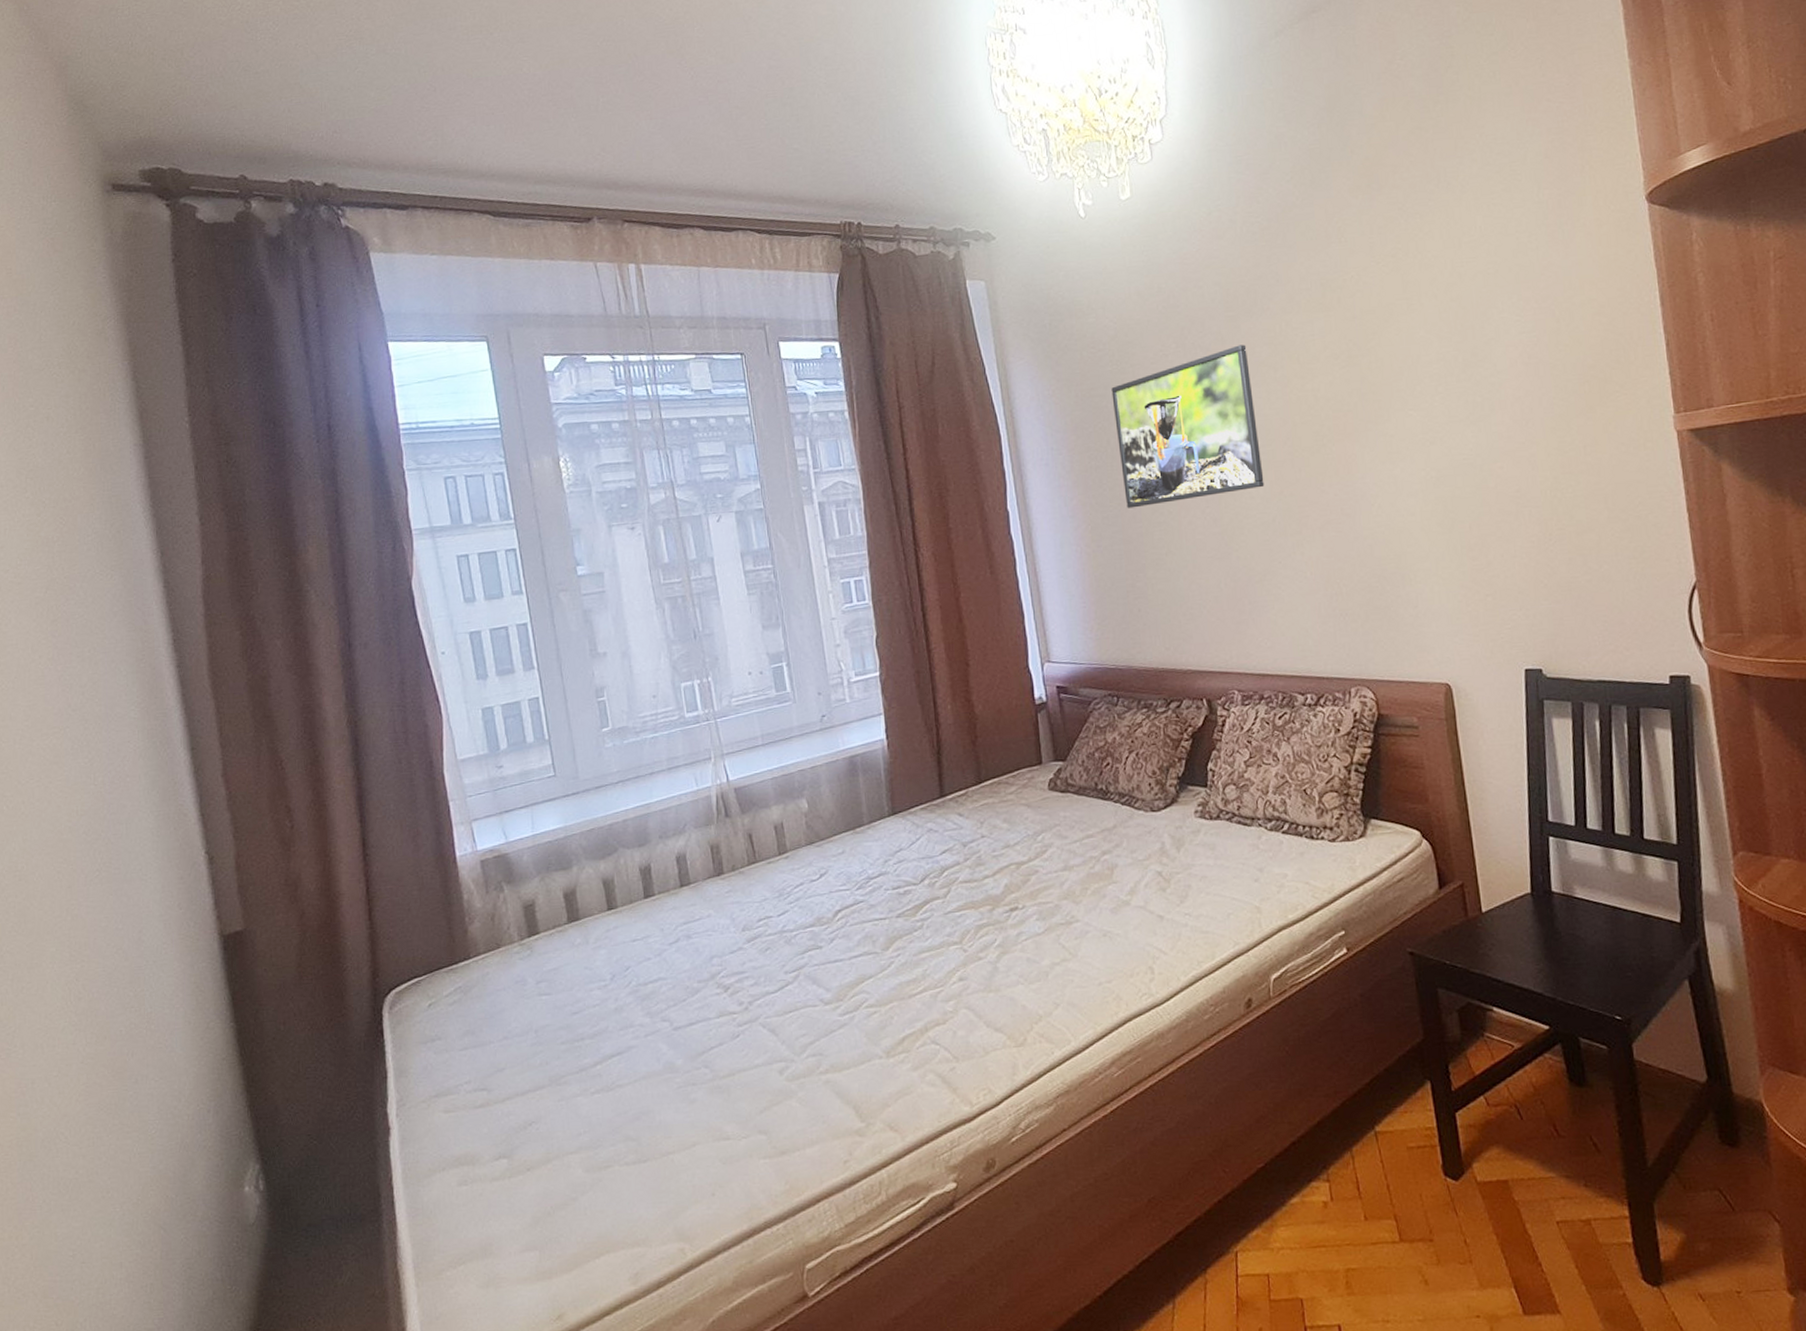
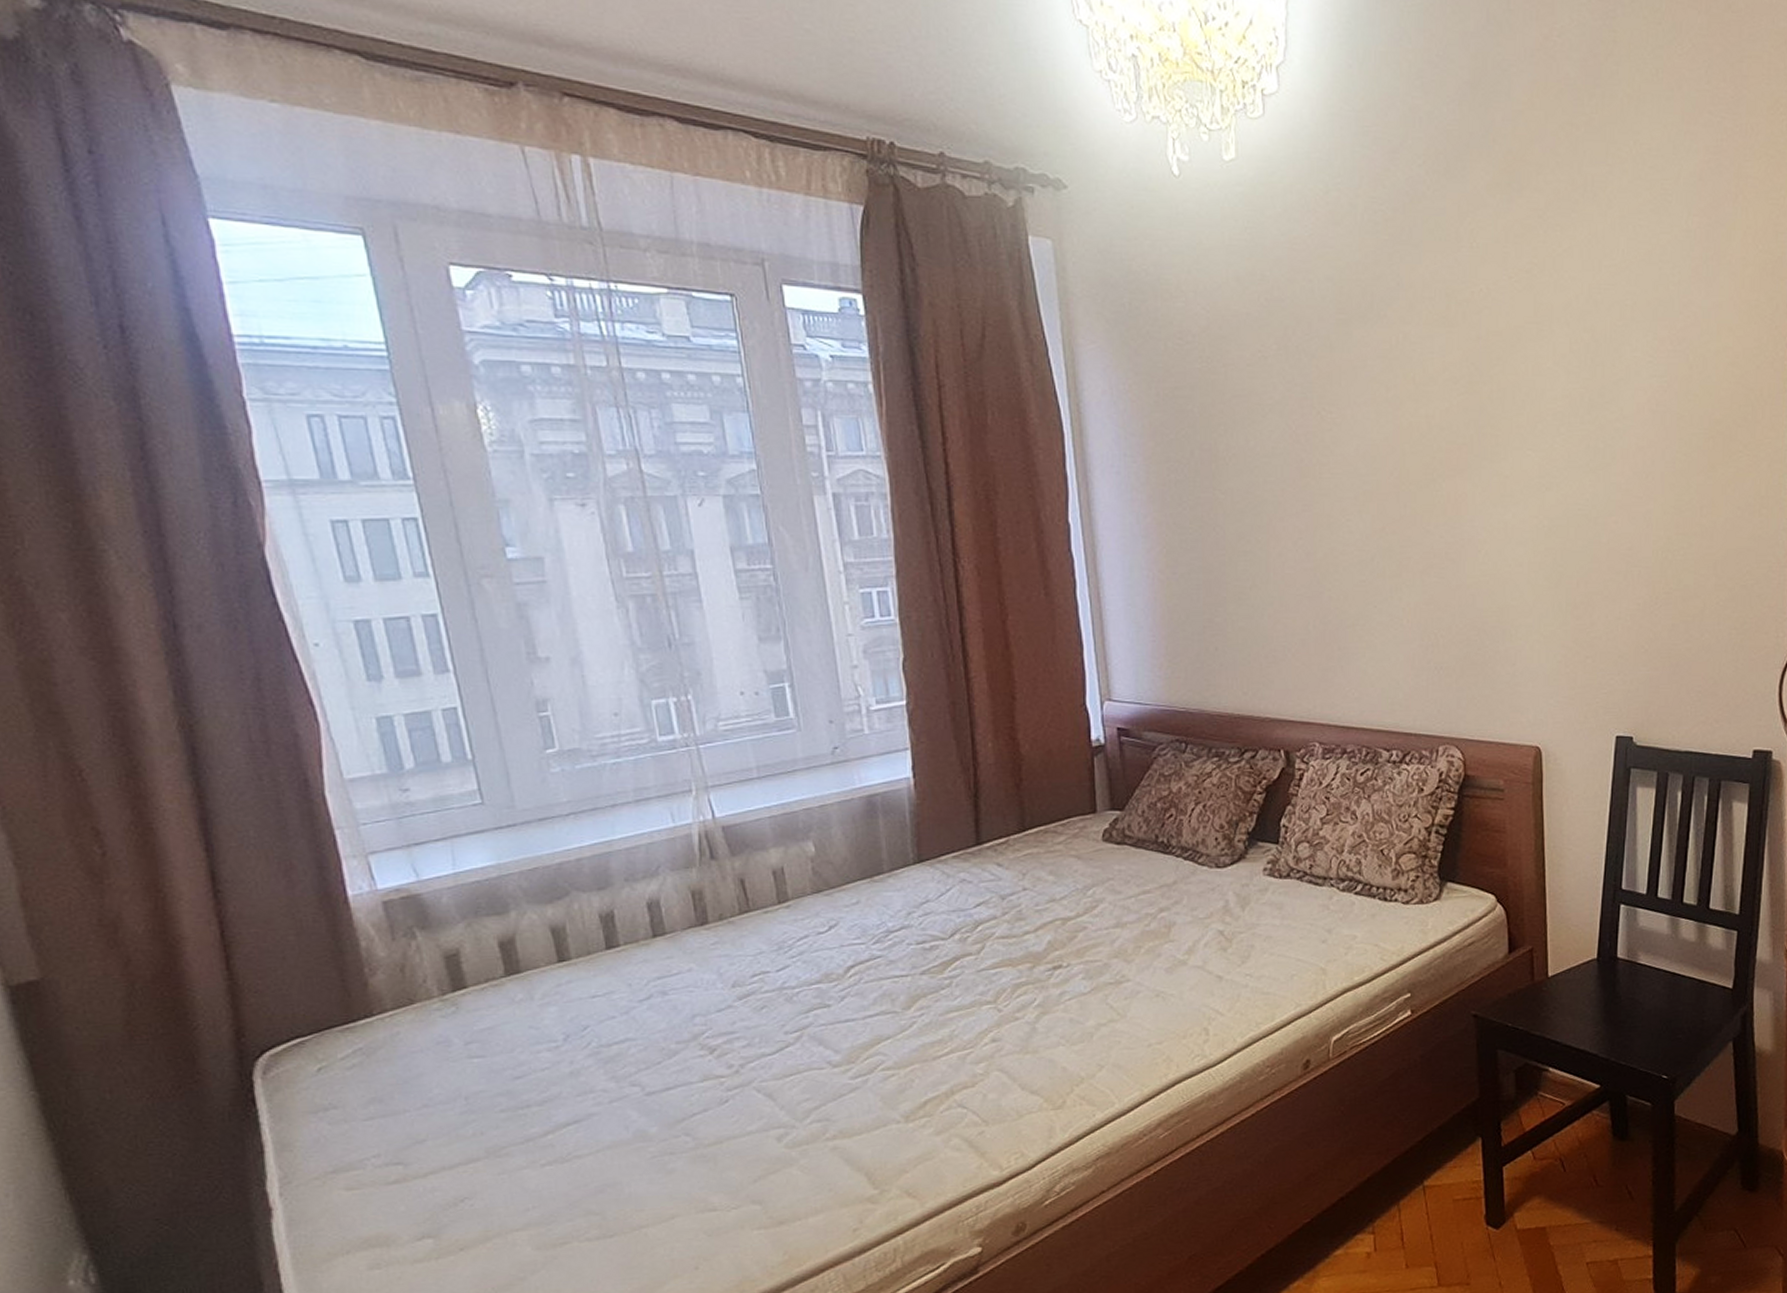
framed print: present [1111,344,1265,509] -> none [1199,355,1365,533]

